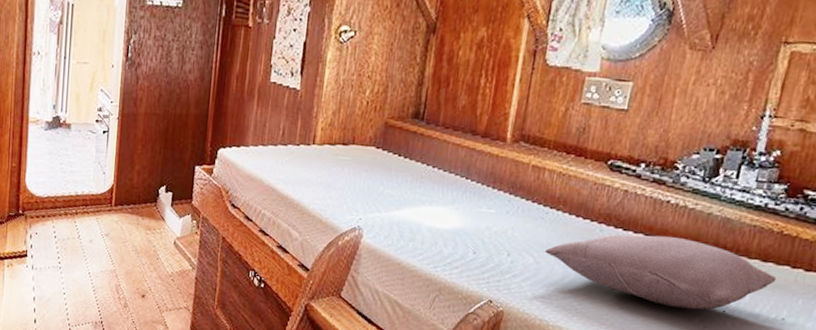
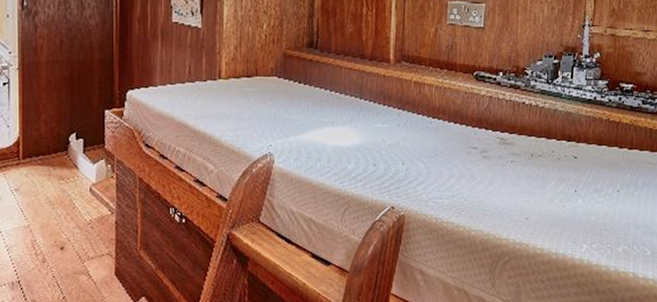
pillow: present [545,235,777,310] -> none [433,133,610,192]

